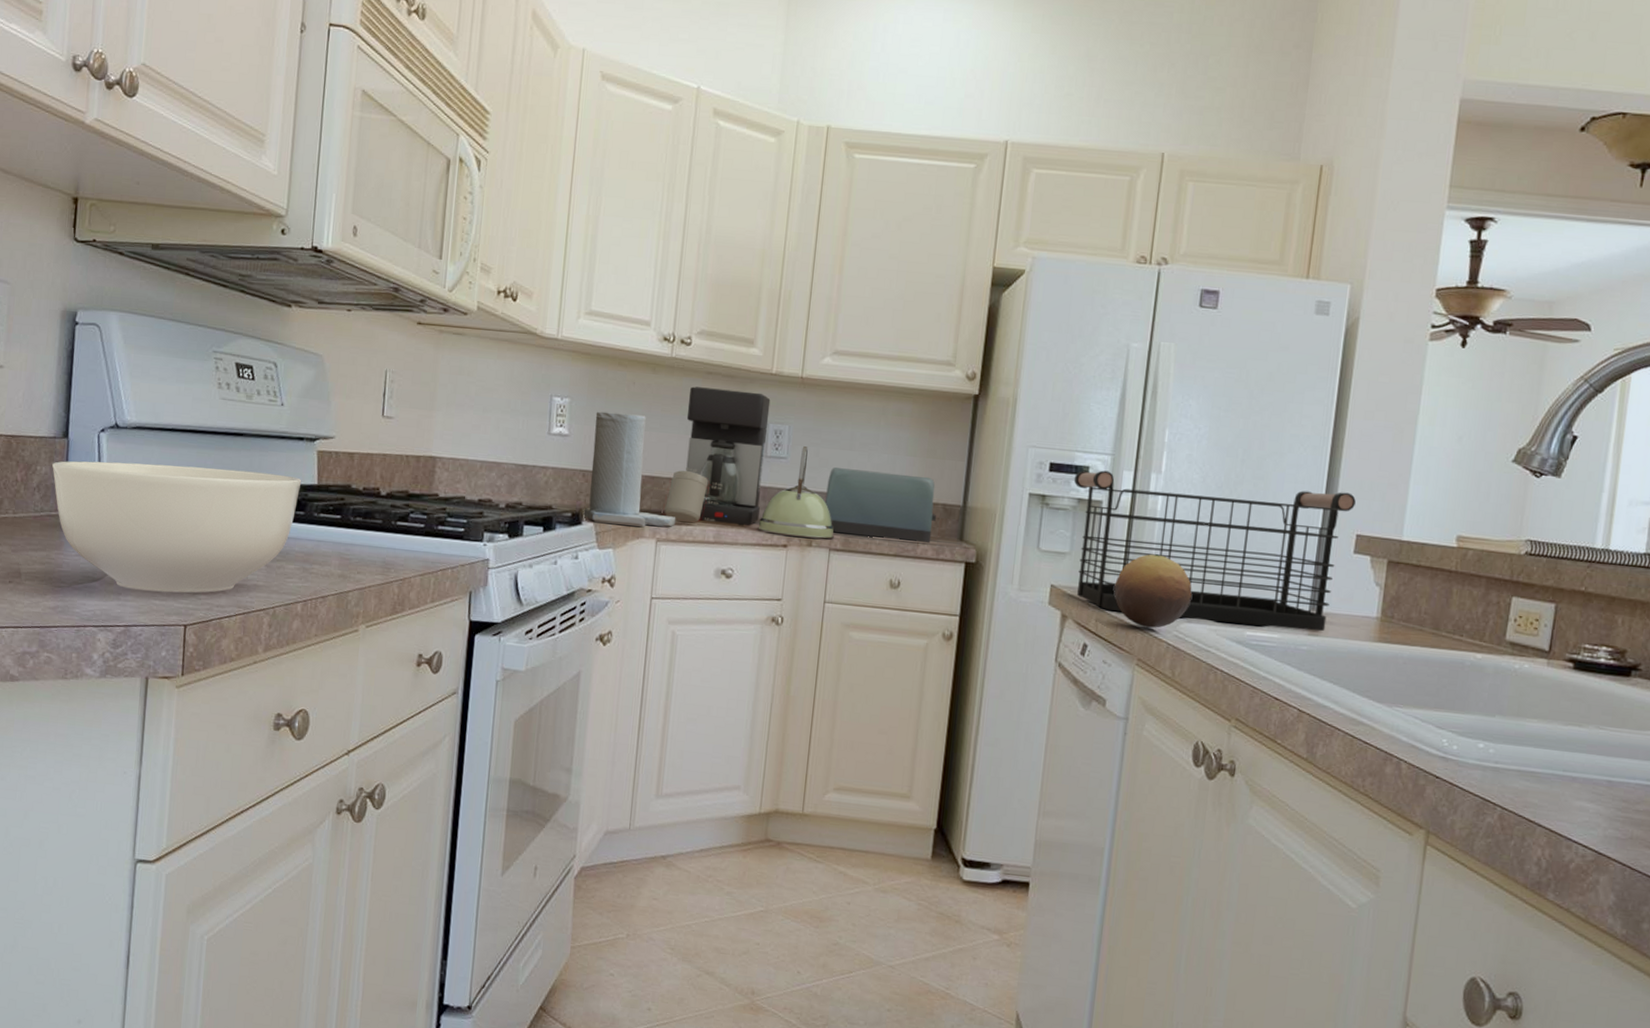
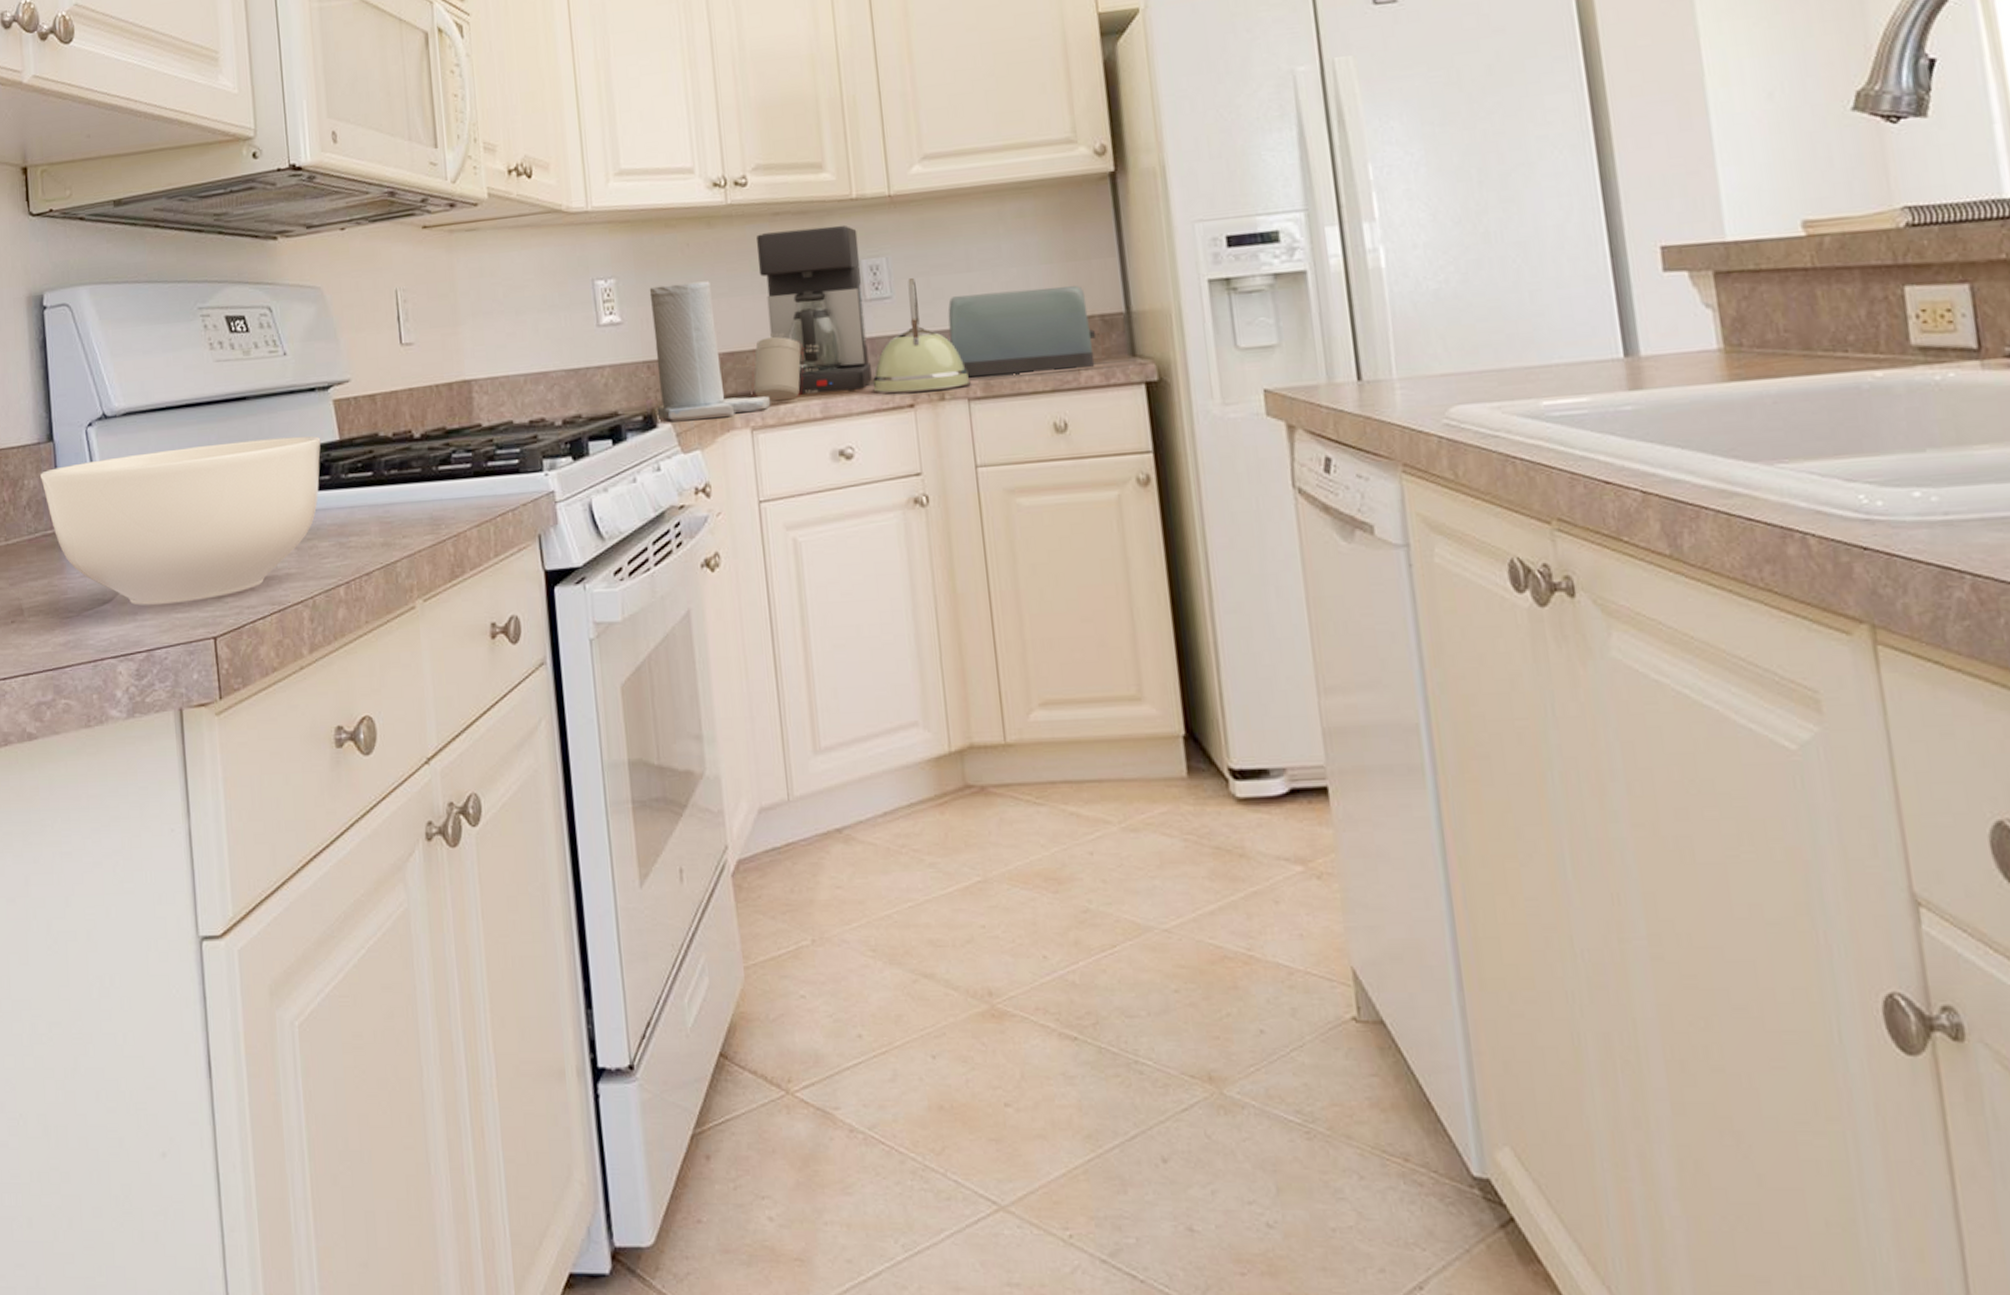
dish rack: present [1073,470,1356,632] -> none [1261,194,1651,409]
fruit: present [1114,554,1192,628] -> none [1348,324,1456,421]

